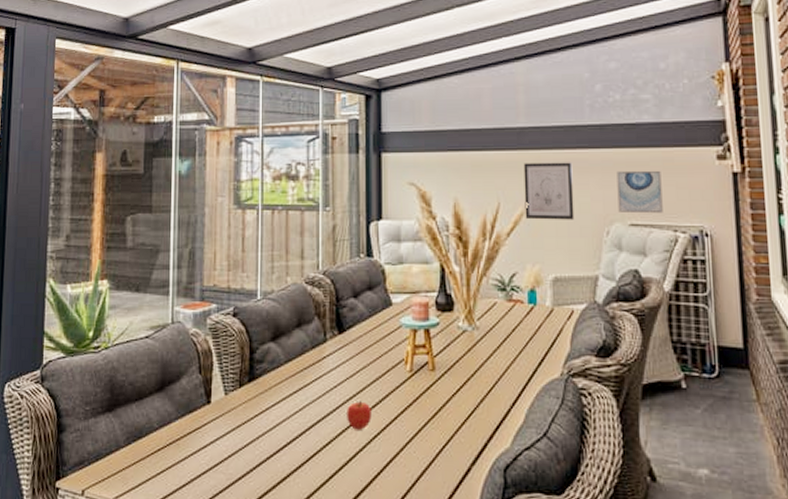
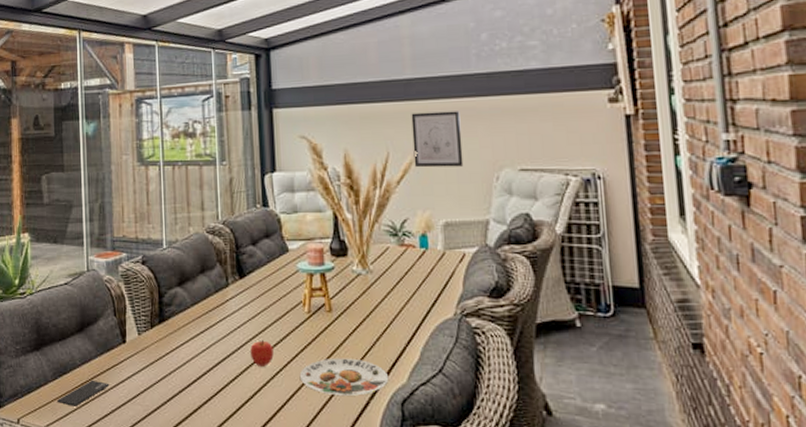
smartphone: none [129,445,190,475] -> present [57,379,110,406]
plate: none [398,420,492,462] -> present [299,358,389,396]
wall art: present [617,170,663,214] -> none [505,115,554,159]

